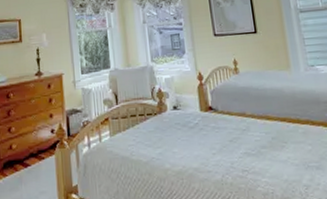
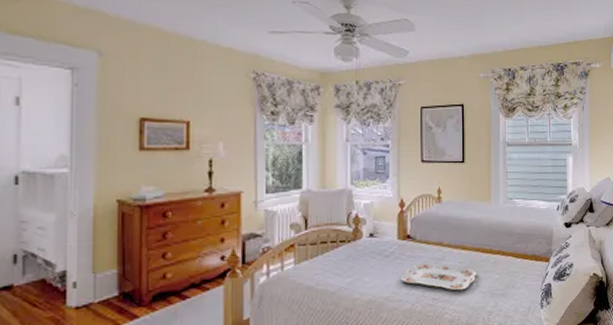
serving tray: none [206,133,287,162] -> present [400,262,477,291]

